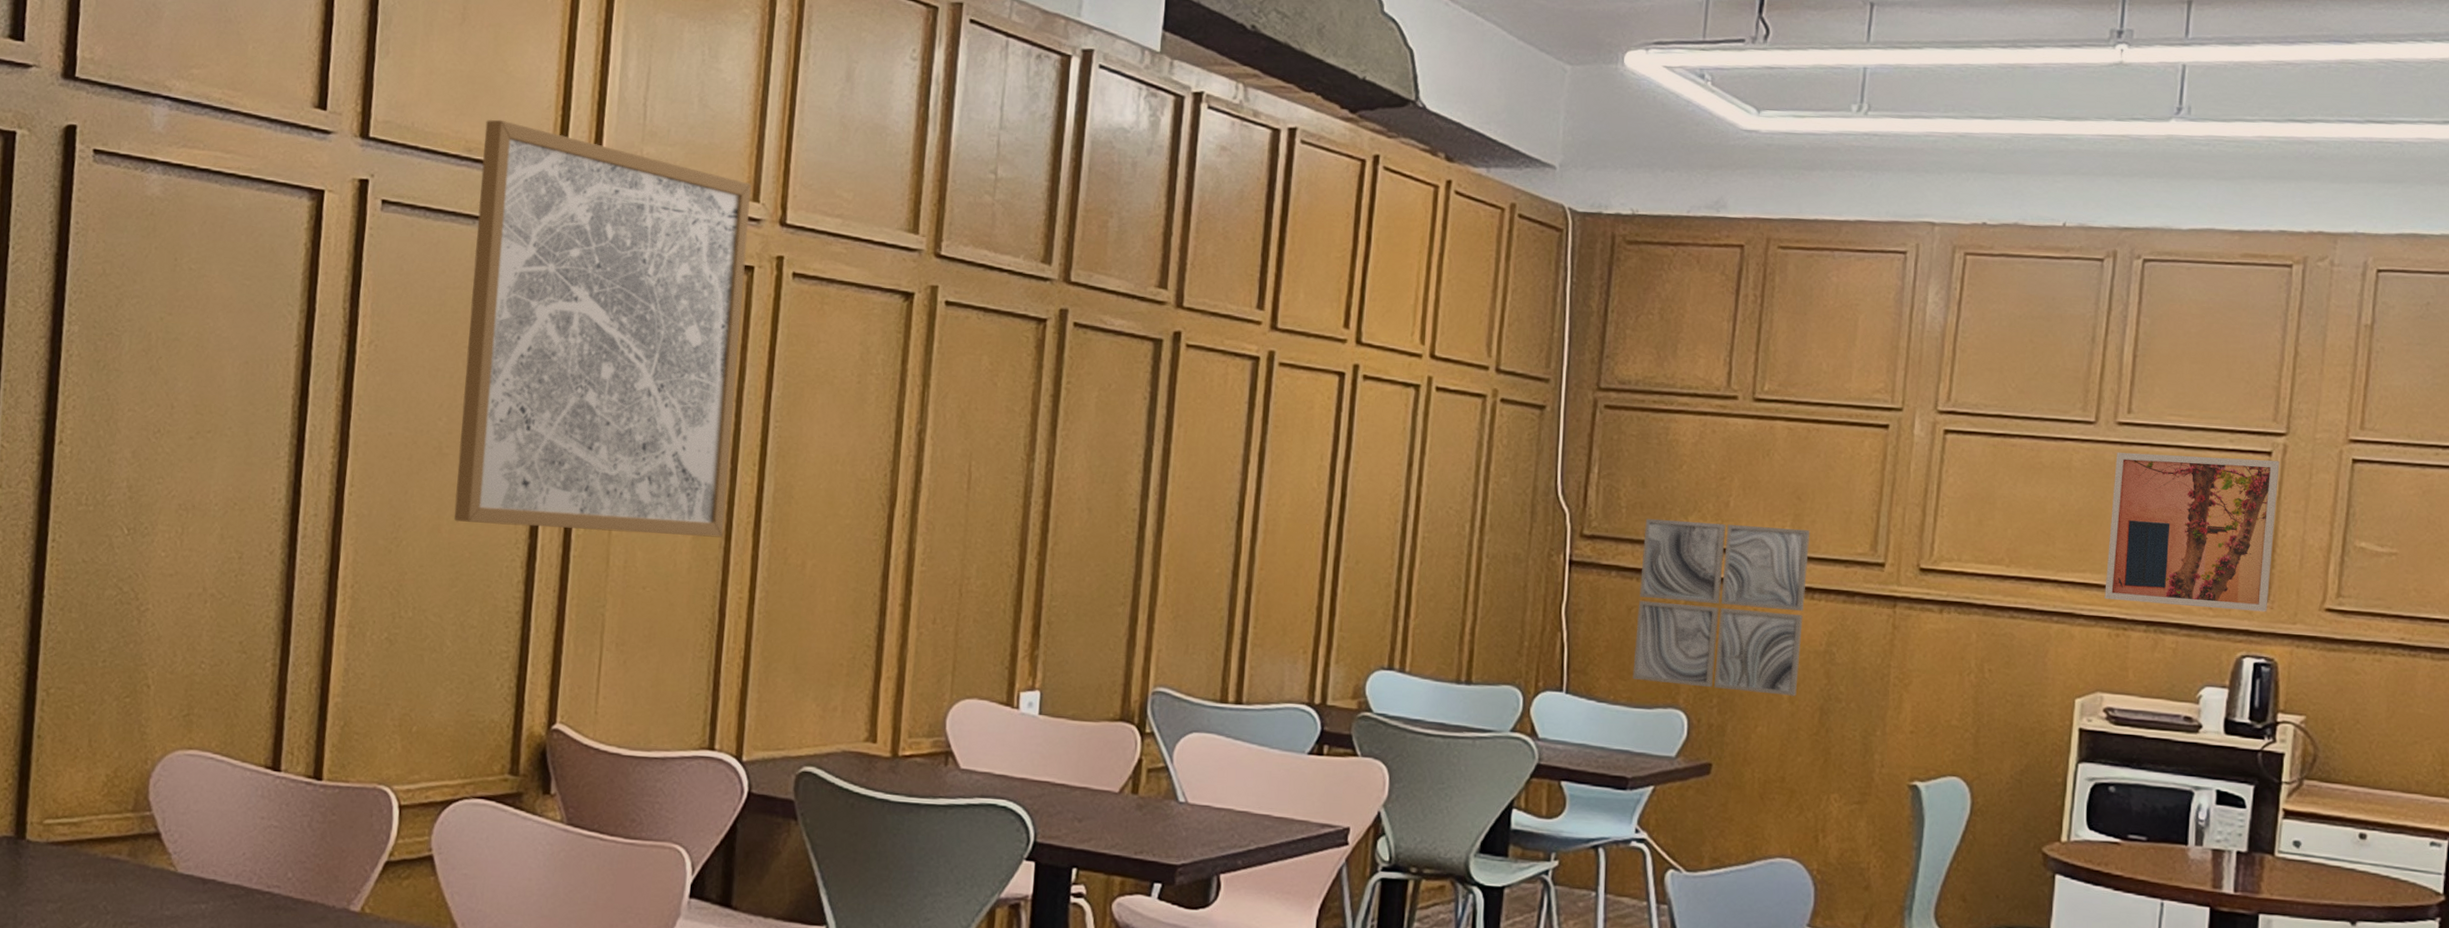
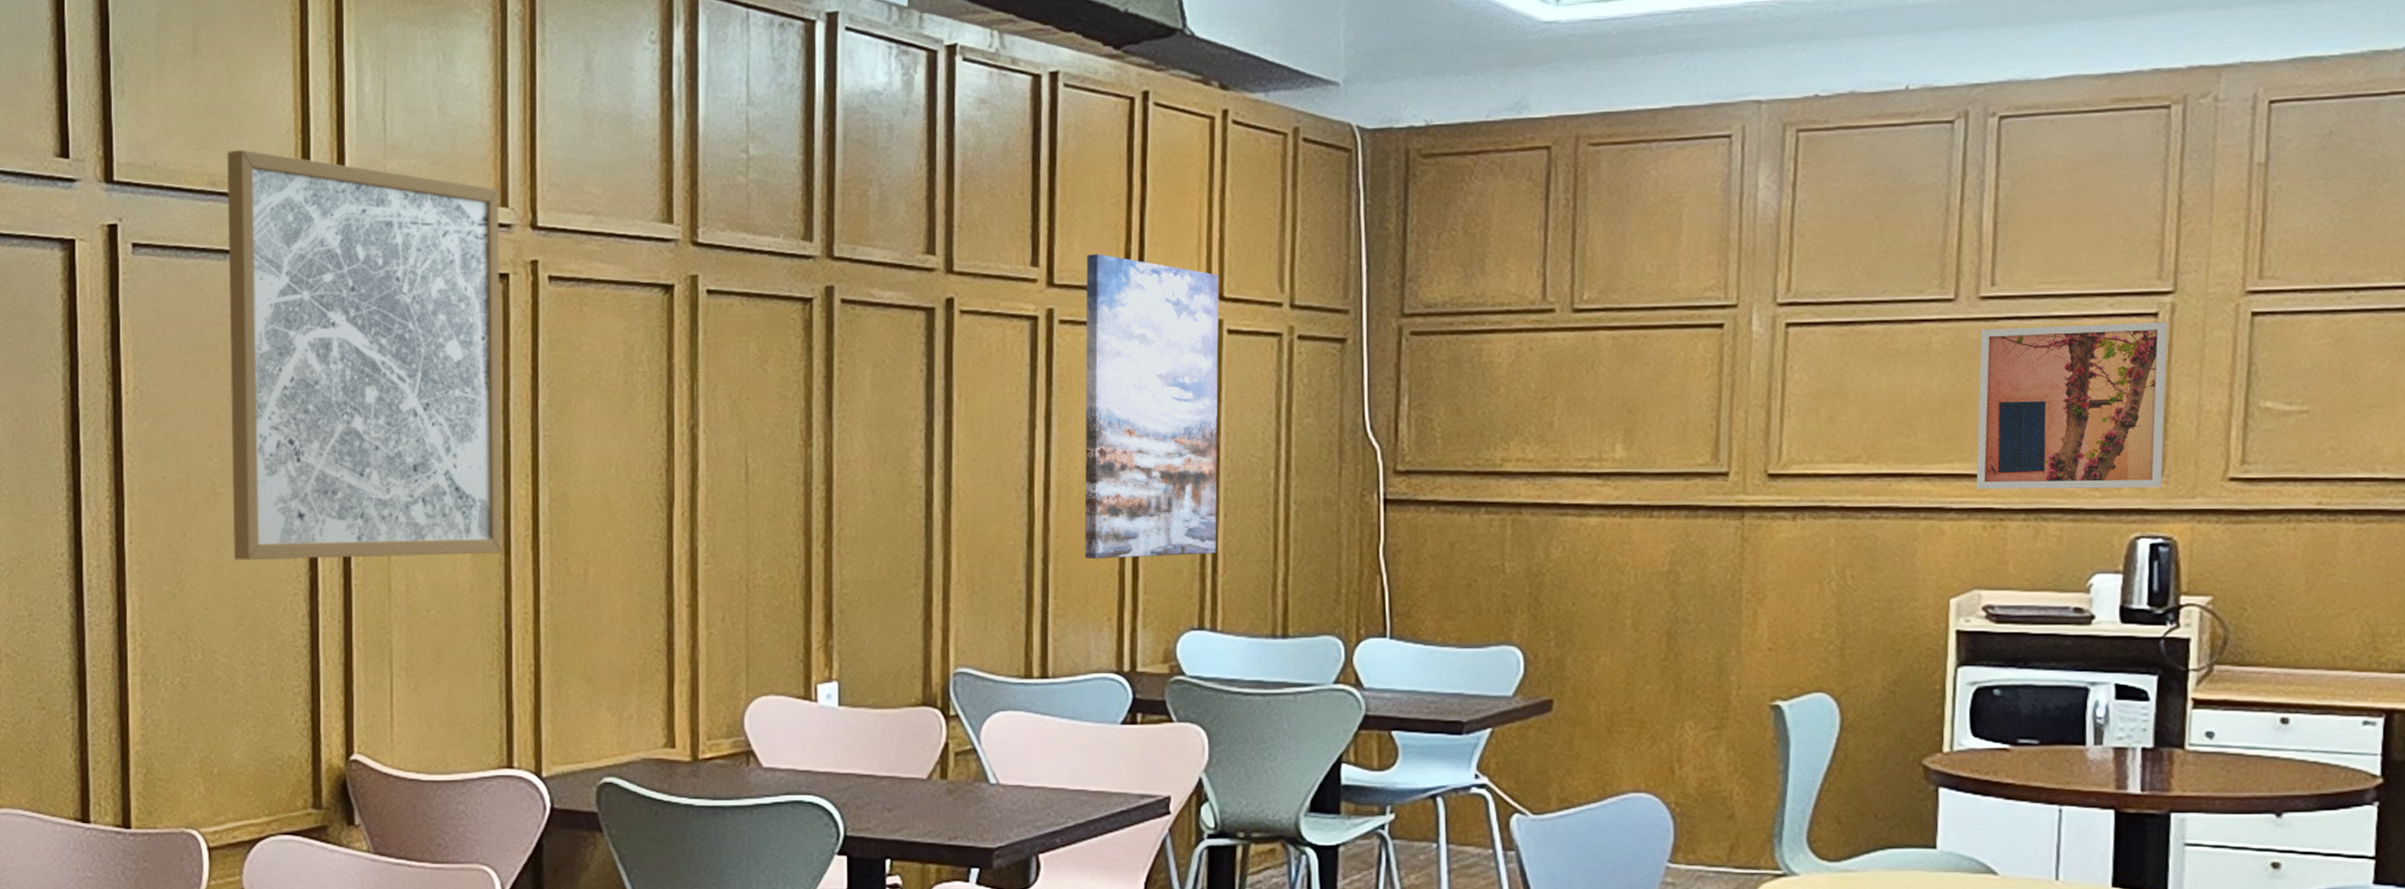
wall art: none [1286,303,1432,598] -> present [1084,254,1219,559]
wall art: present [1633,519,1810,696] -> none [1460,444,1644,622]

